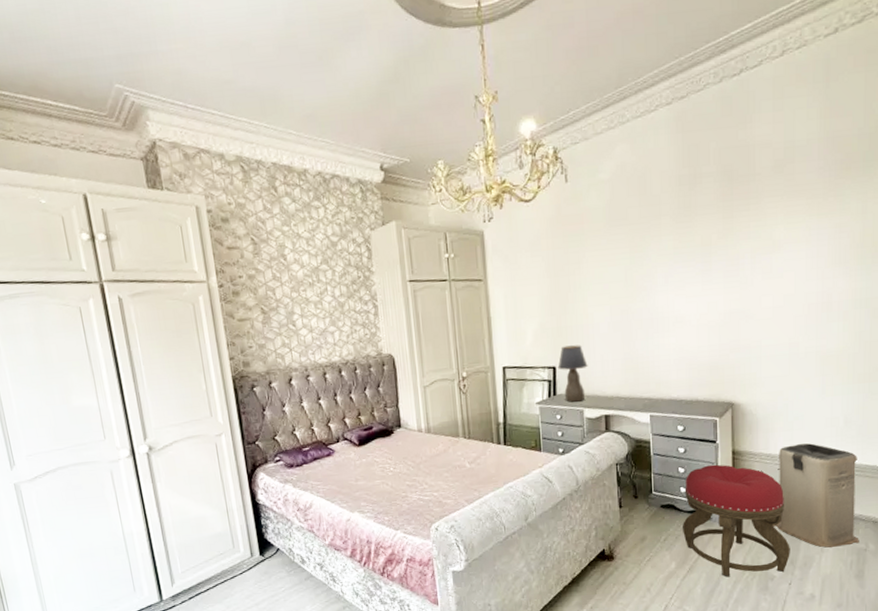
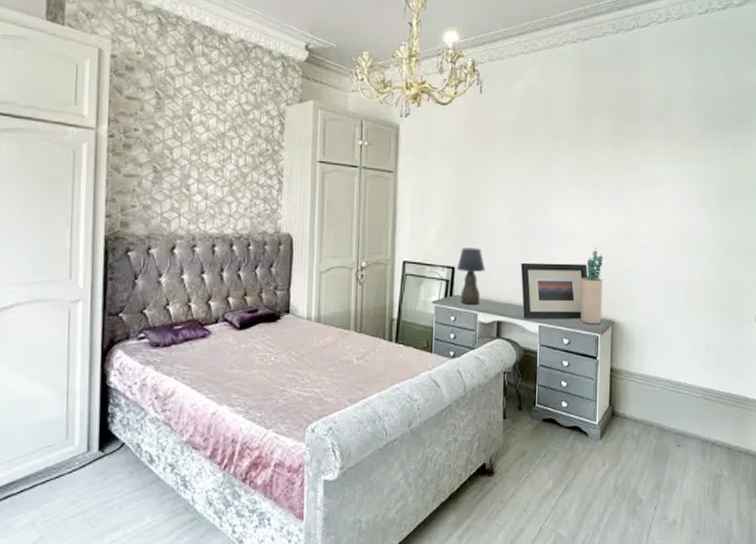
picture frame: none [625,347,701,409] -> present [520,262,588,318]
stool: present [683,464,790,577] -> none [561,380,657,499]
vase: none [693,329,719,409] -> present [580,248,603,325]
laundry basket: present [772,443,859,548] -> none [642,367,716,472]

